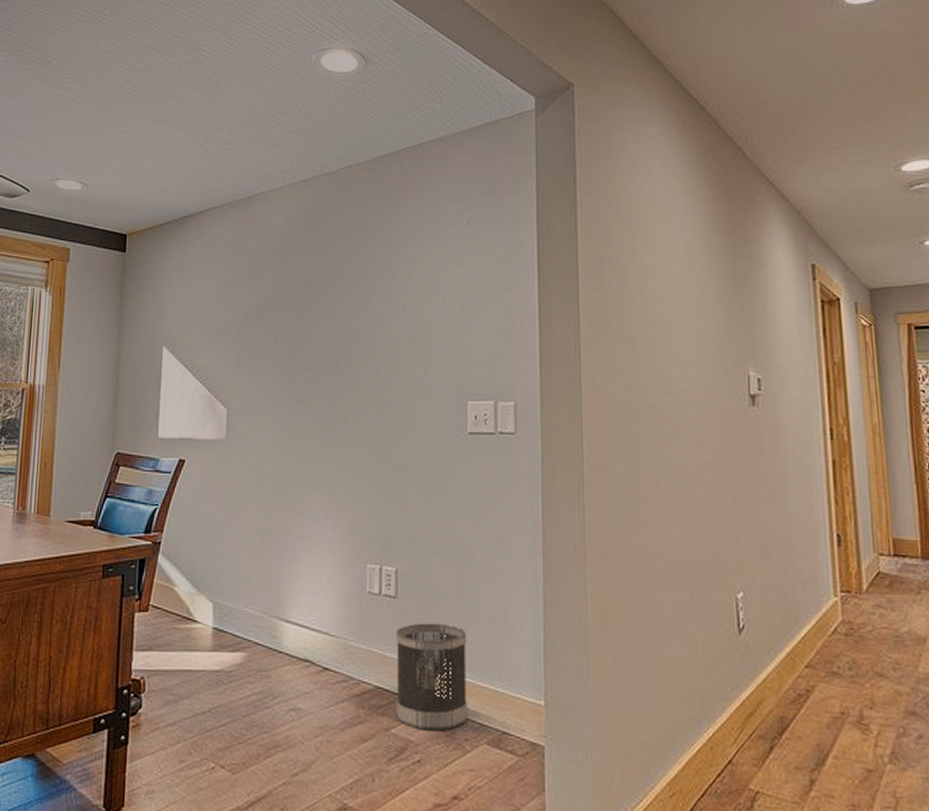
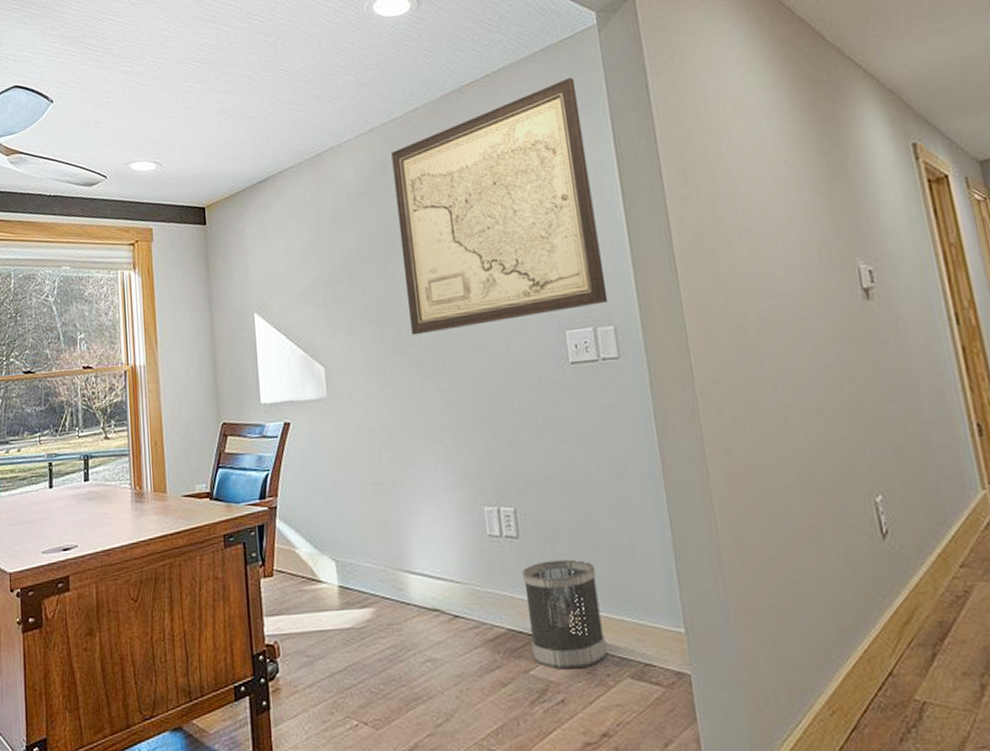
wall art: none [317,156,512,388] -> present [391,77,609,336]

